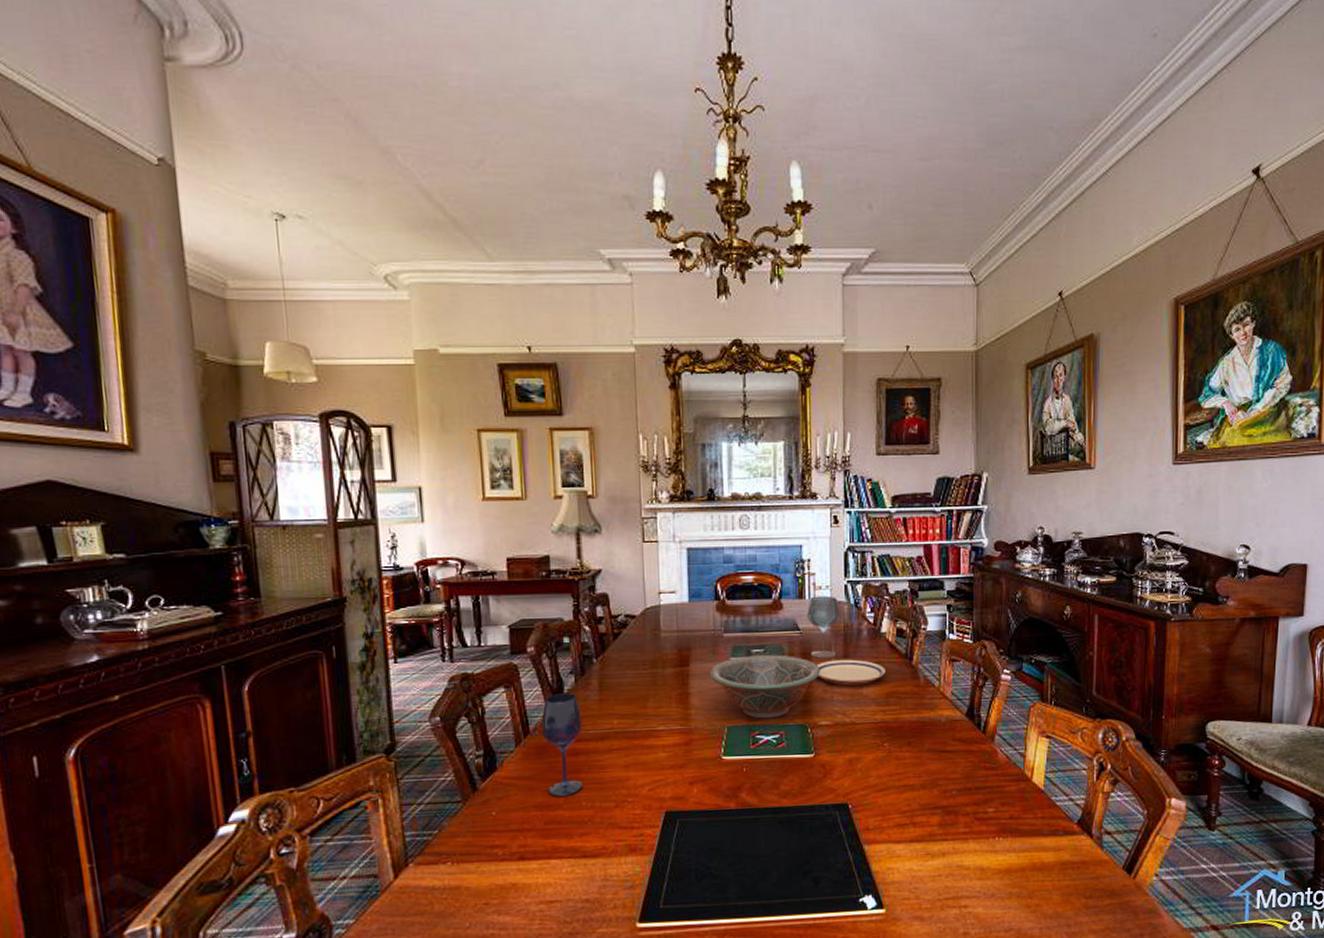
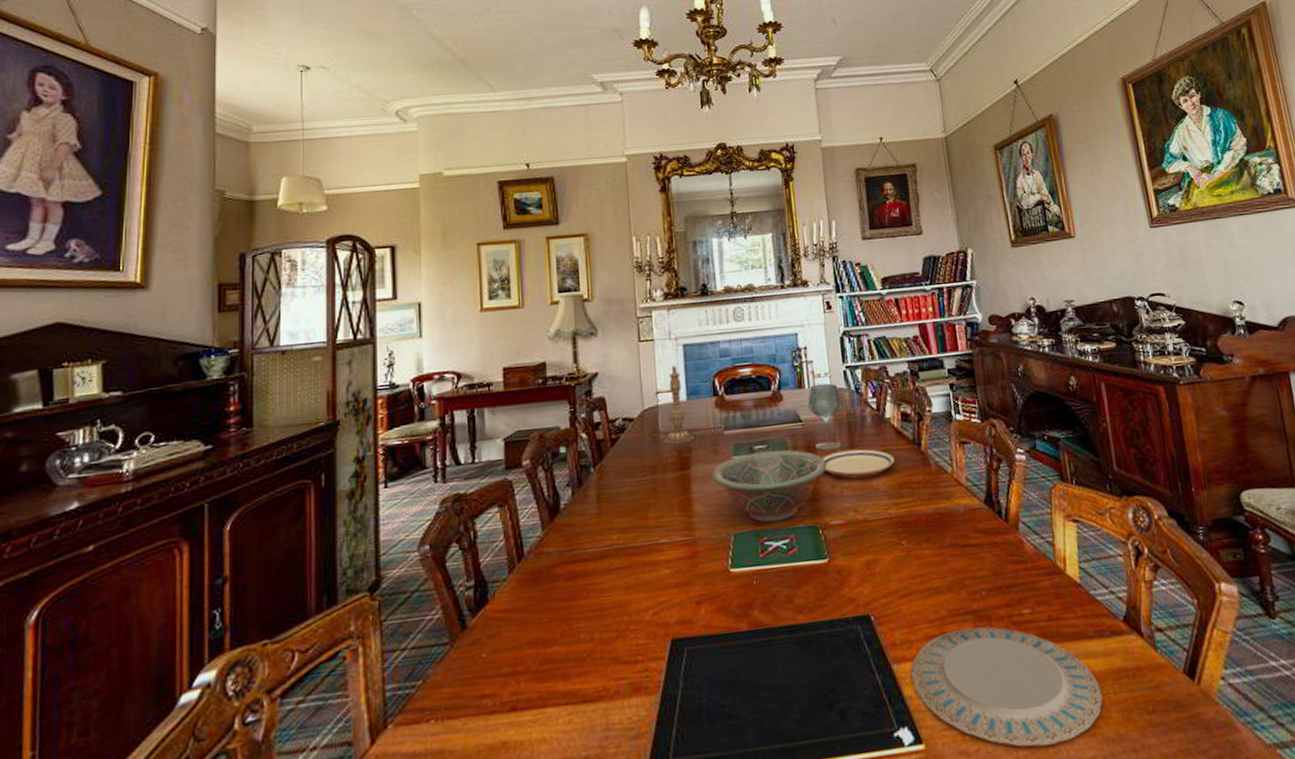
wineglass: present [541,693,583,796] -> none [536,508,581,630]
candlestick: none [663,568,695,643] -> present [663,366,695,446]
plate: none [879,819,1048,917] -> present [910,626,1103,747]

